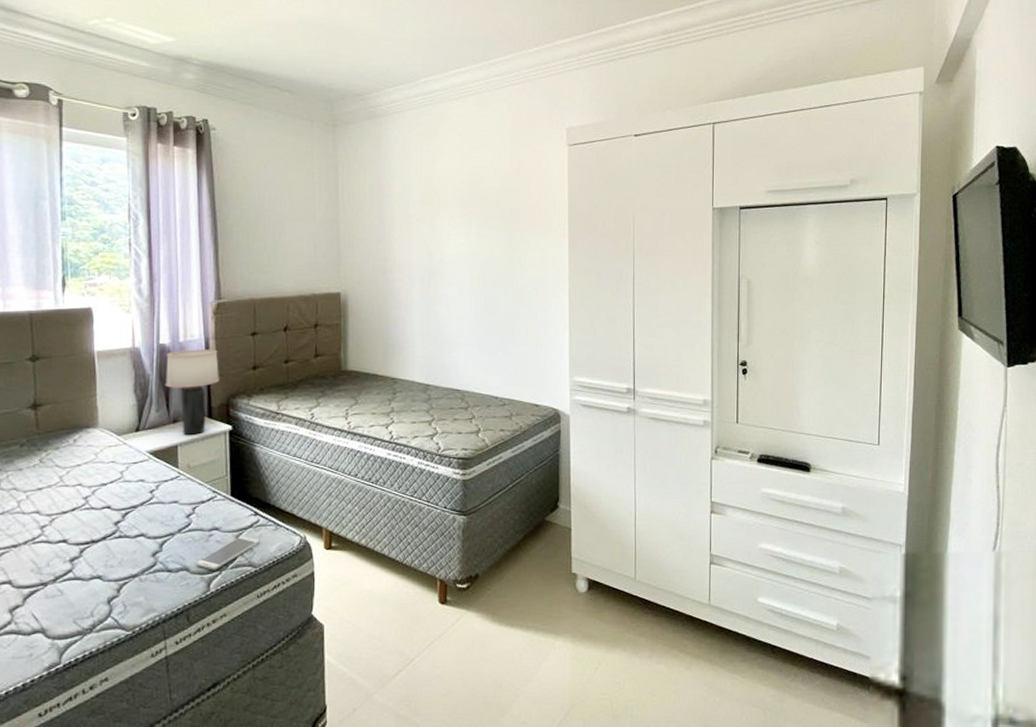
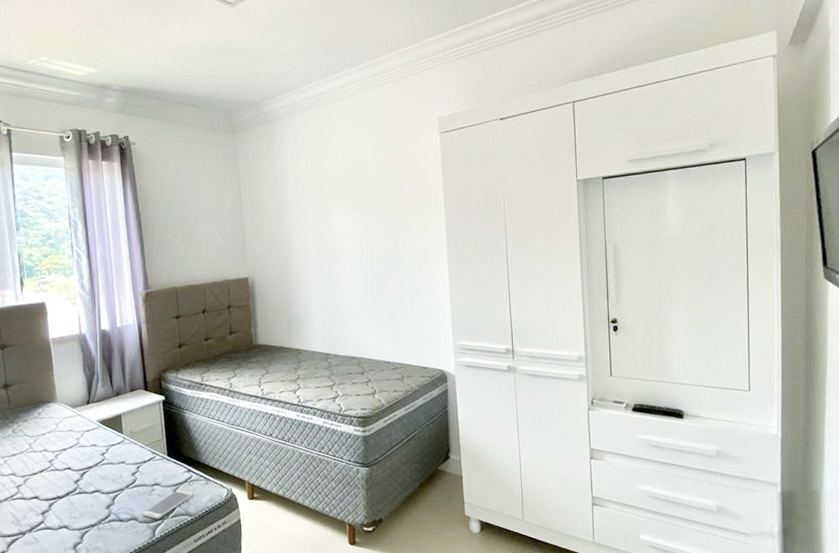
table lamp: present [165,349,220,435] -> none [107,332,153,406]

